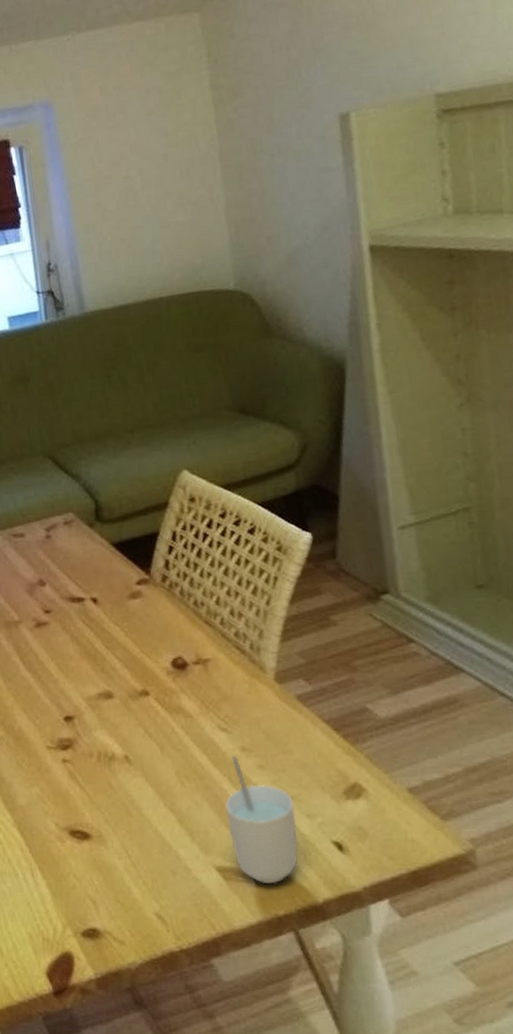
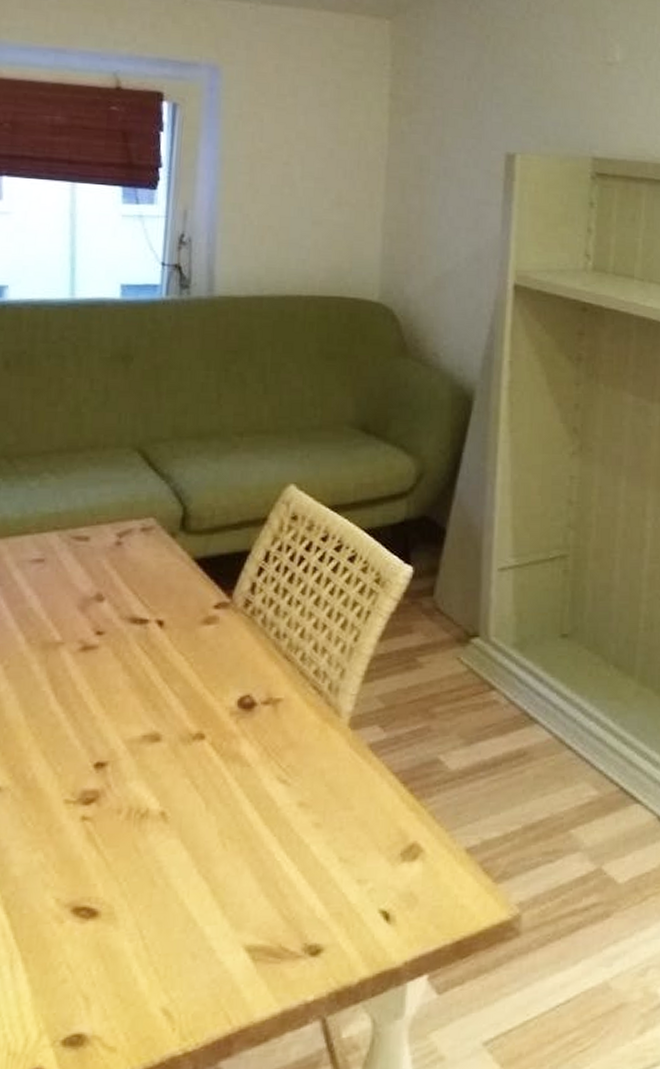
cup: present [225,756,299,884] -> none [269,812,347,964]

